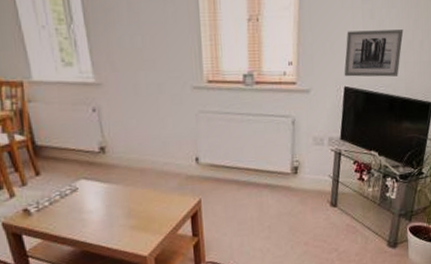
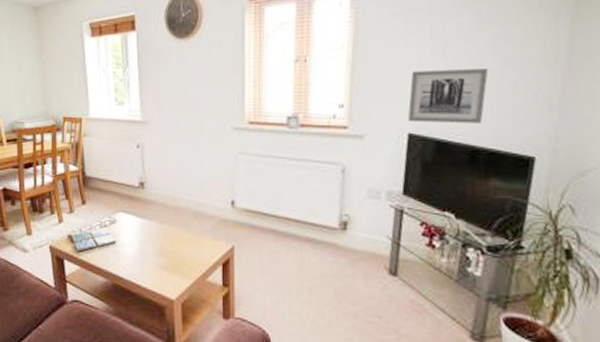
drink coaster: none [26,196,80,225] -> present [70,227,116,252]

